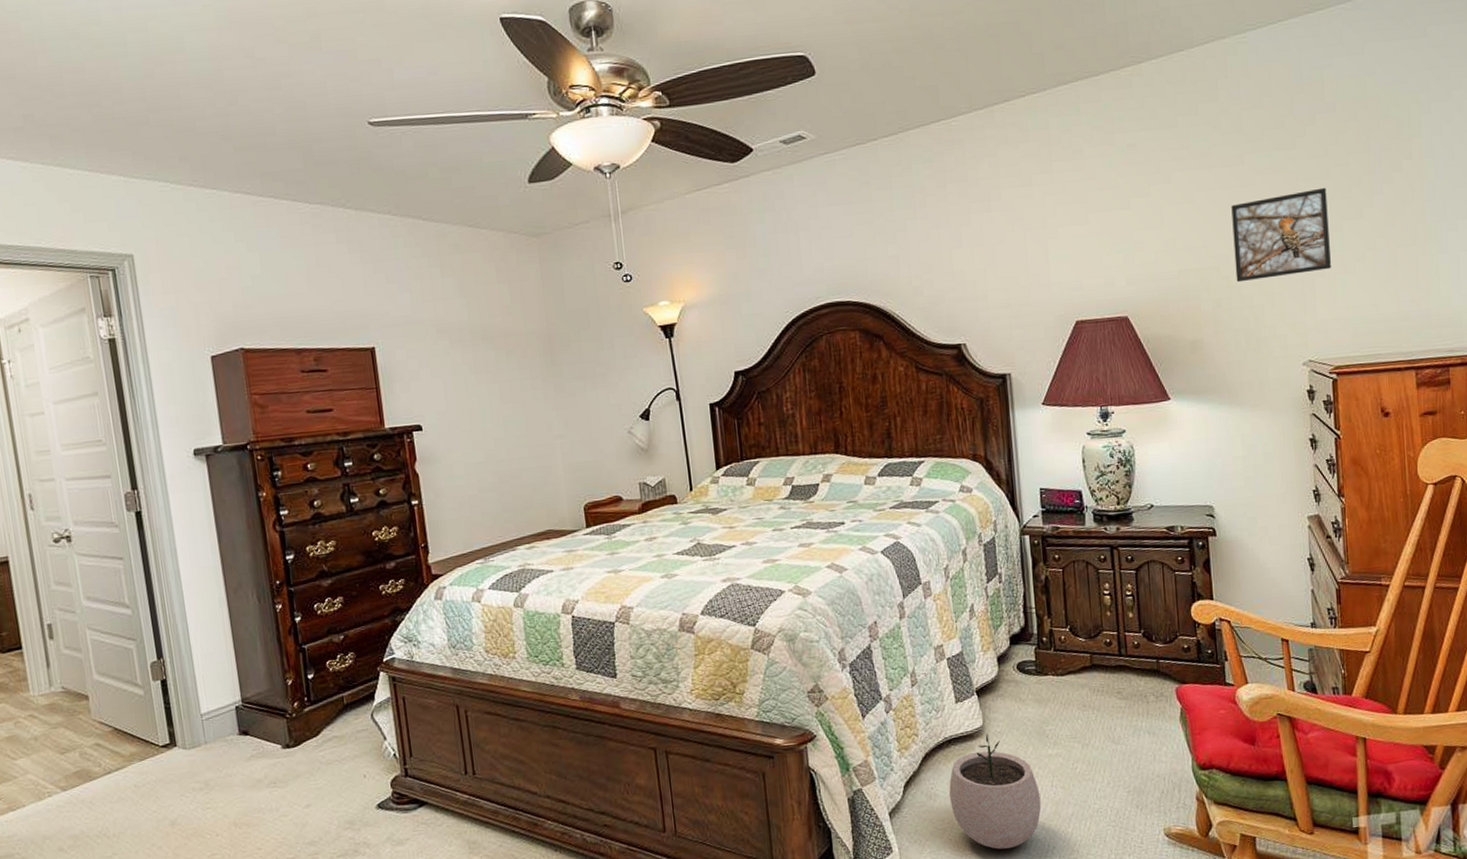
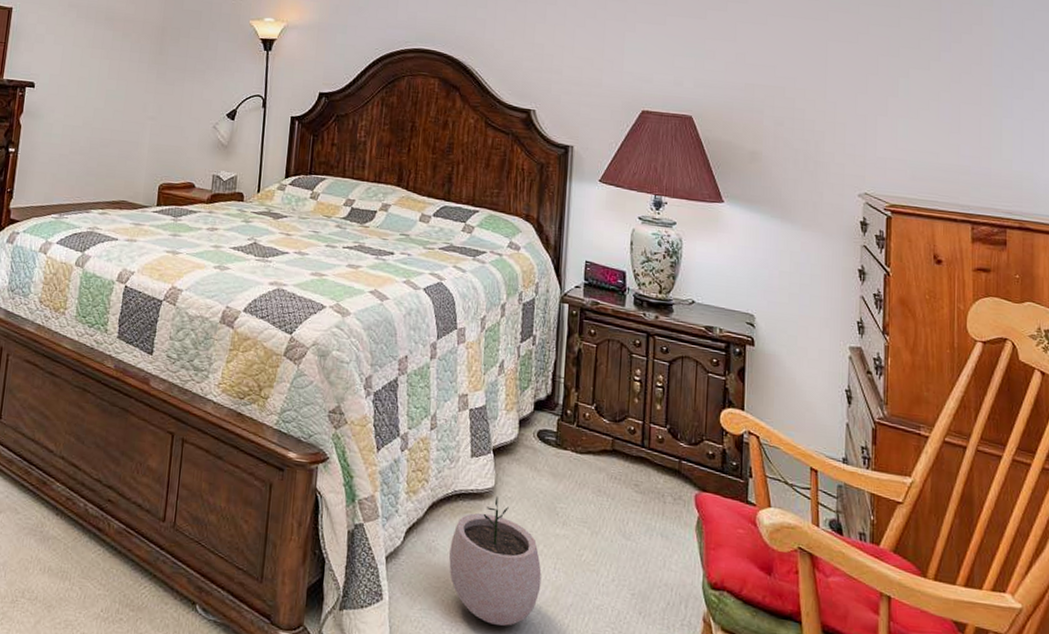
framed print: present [1231,187,1331,283] -> none [800,34,896,111]

